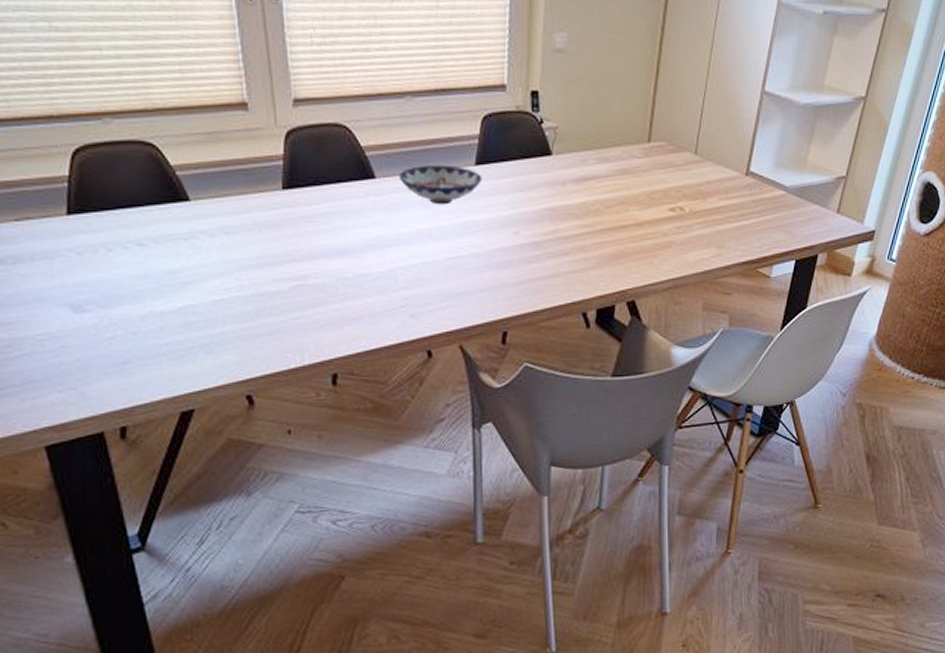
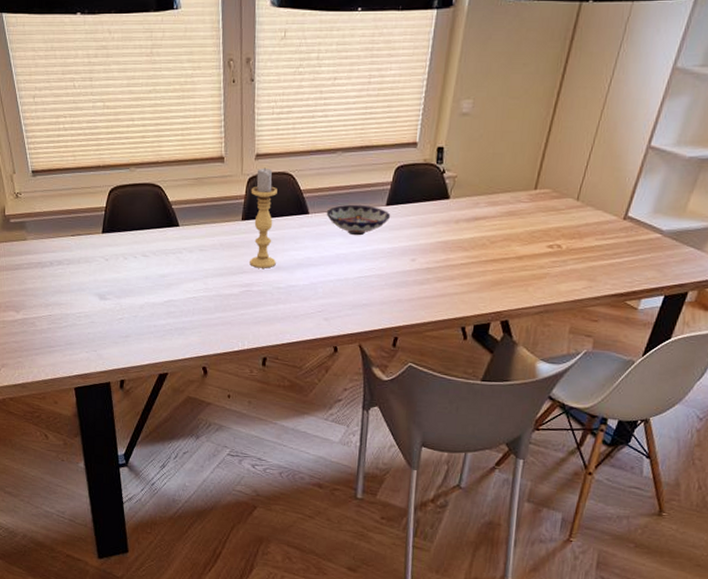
candle holder: none [291,117,337,254] -> present [250,167,277,268]

